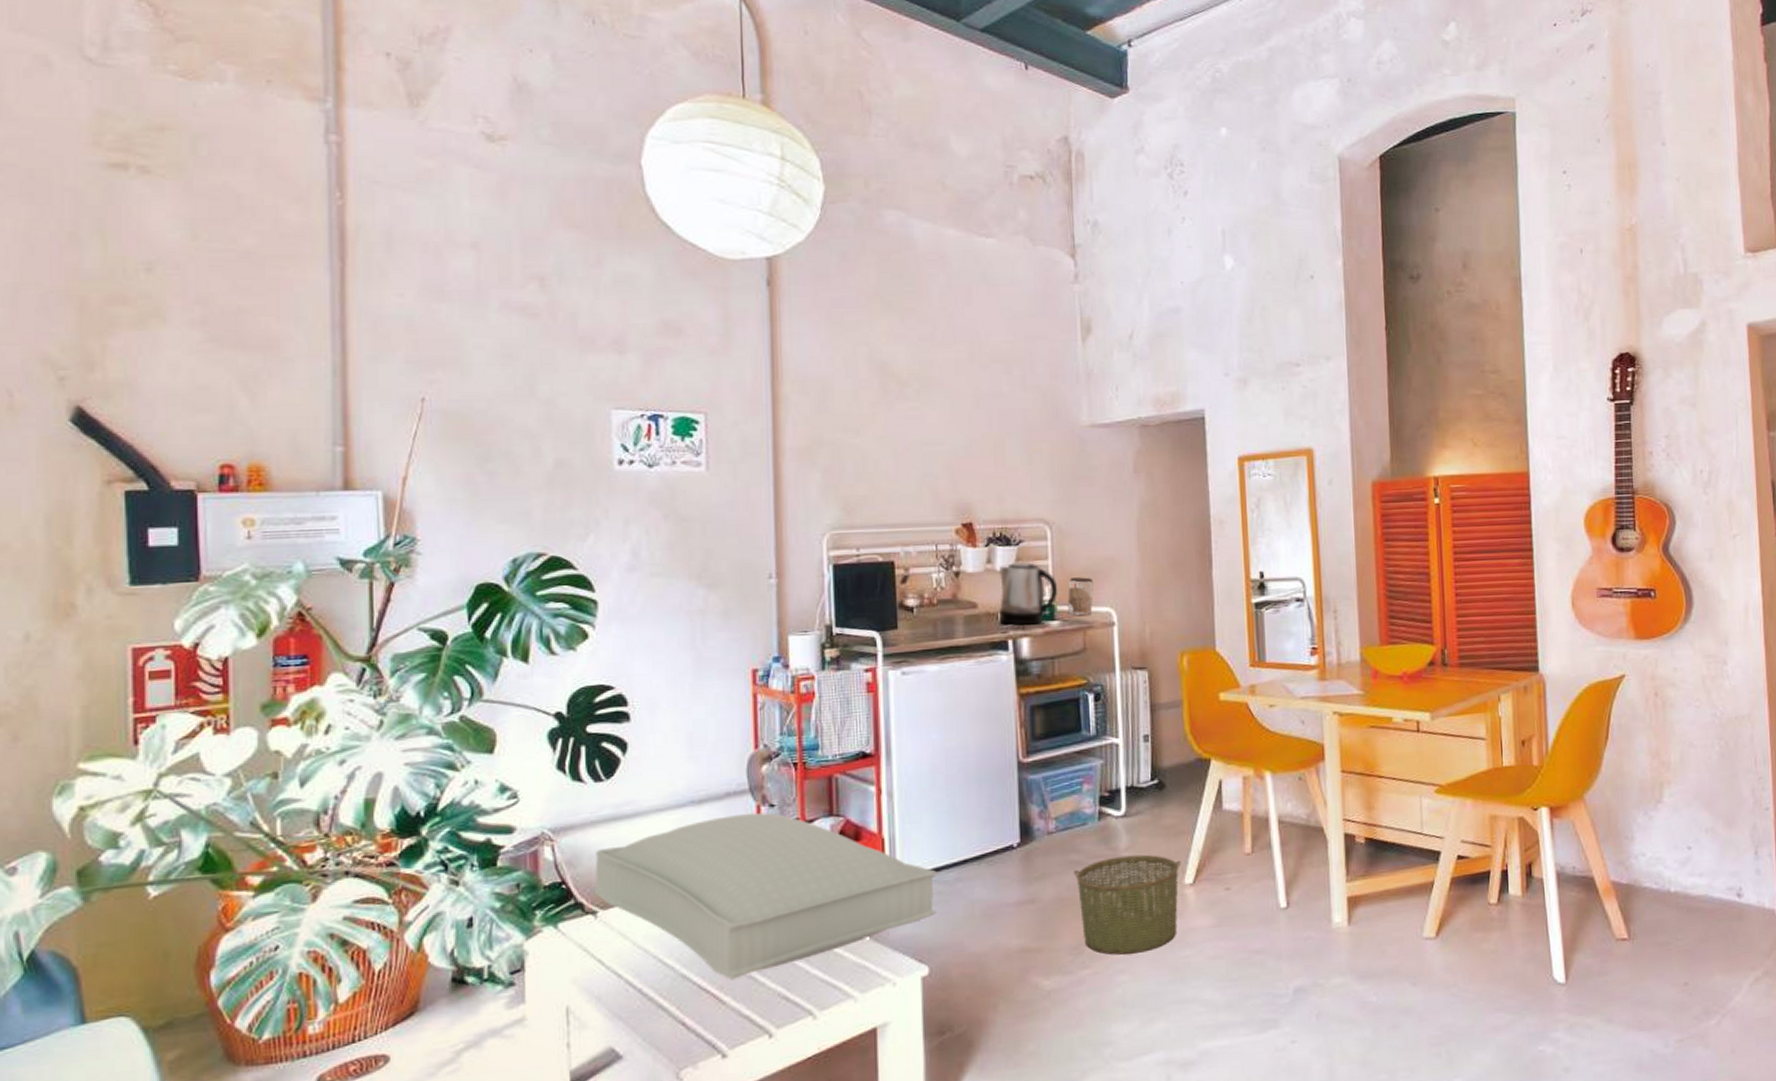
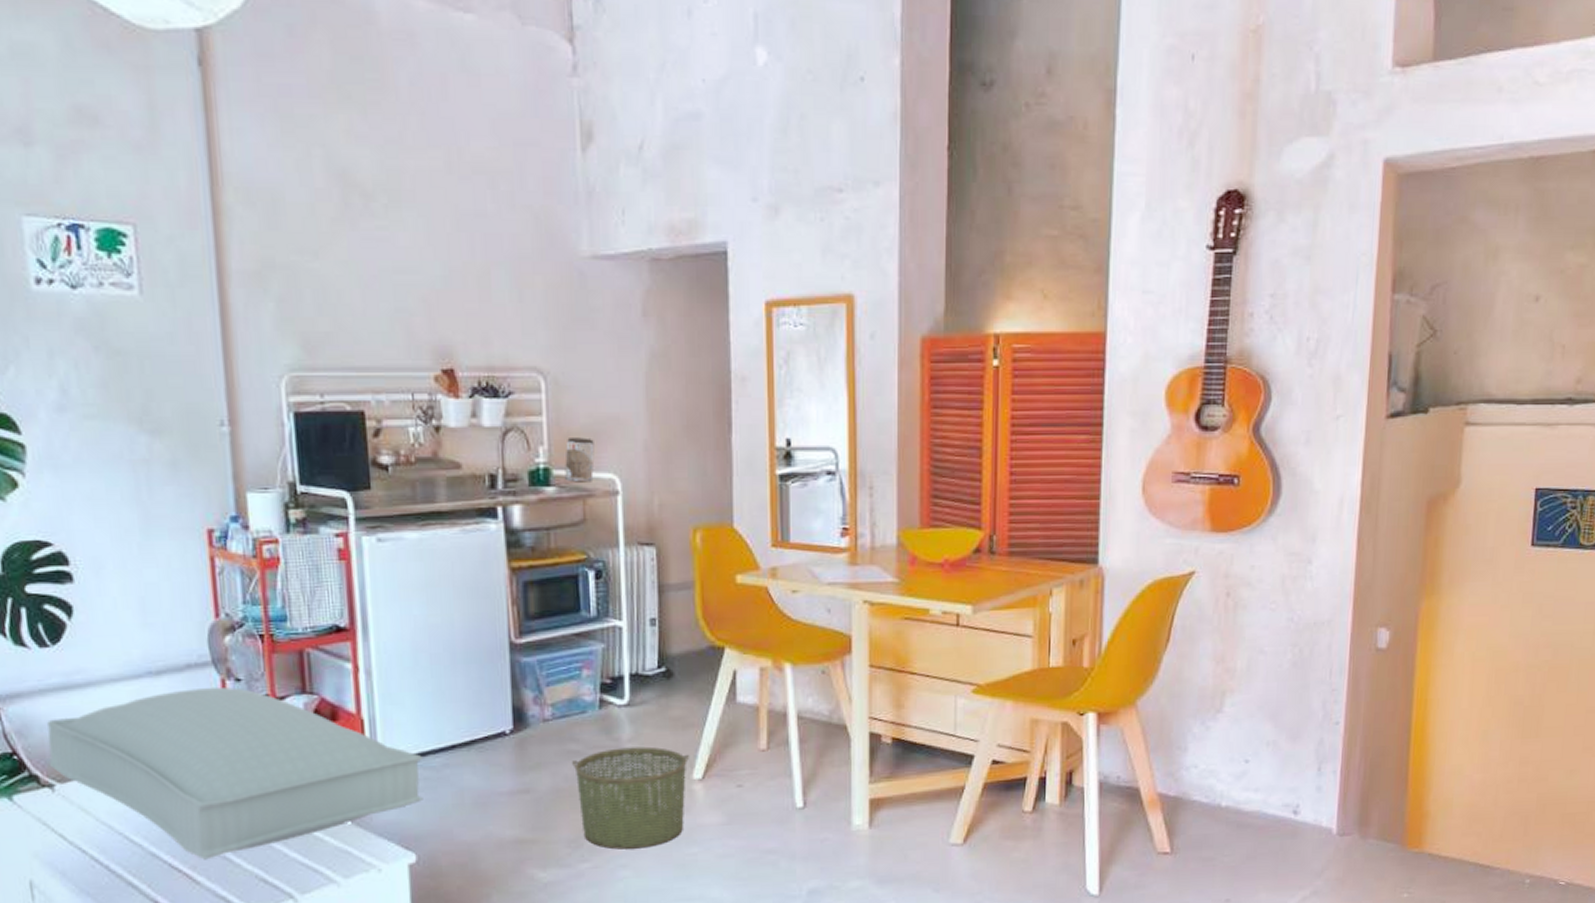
kettle: present [998,562,1058,626] -> none [486,418,554,492]

